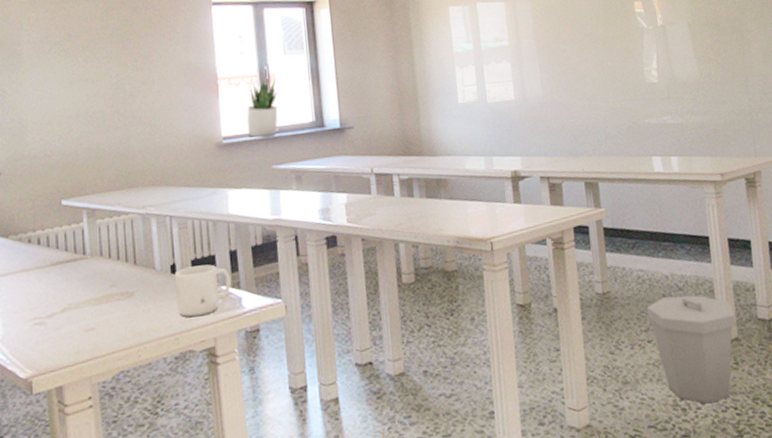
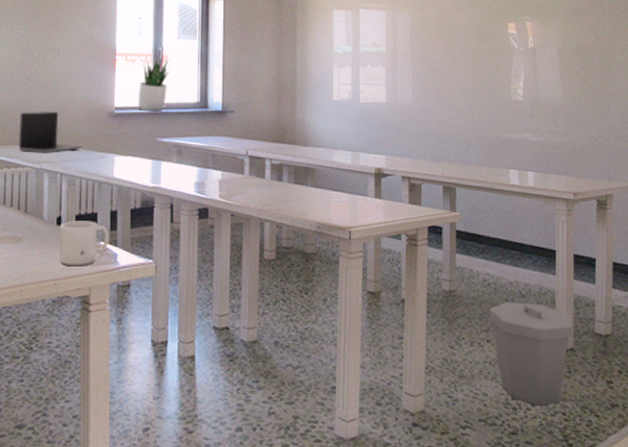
laptop computer: none [117,149,191,198] -> present [18,112,82,153]

